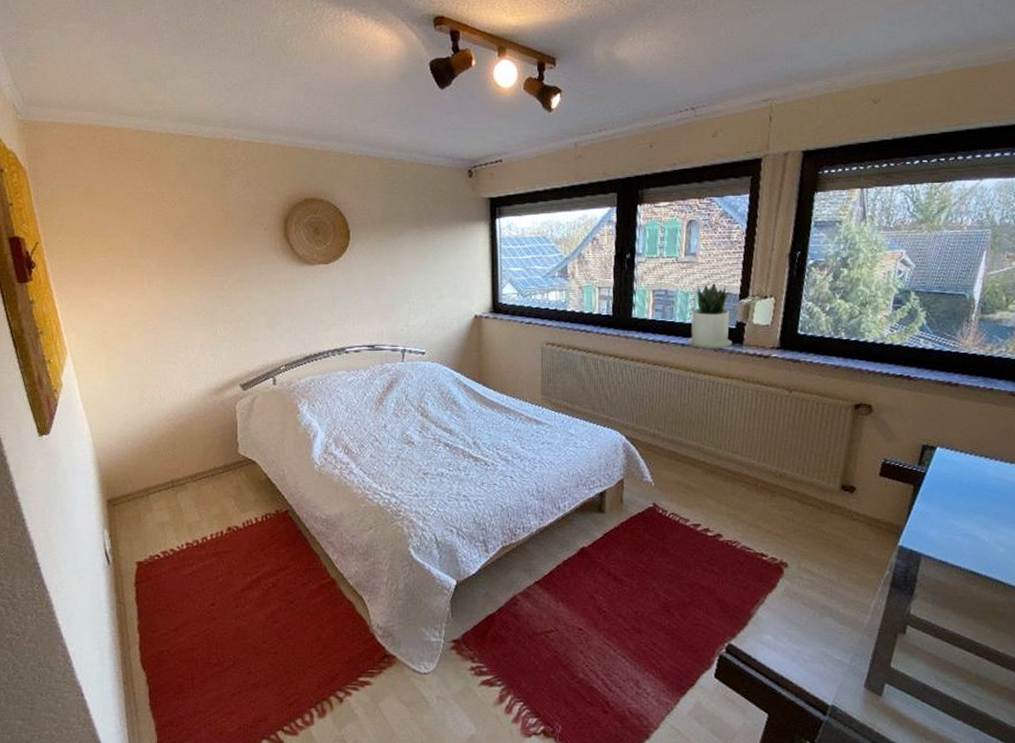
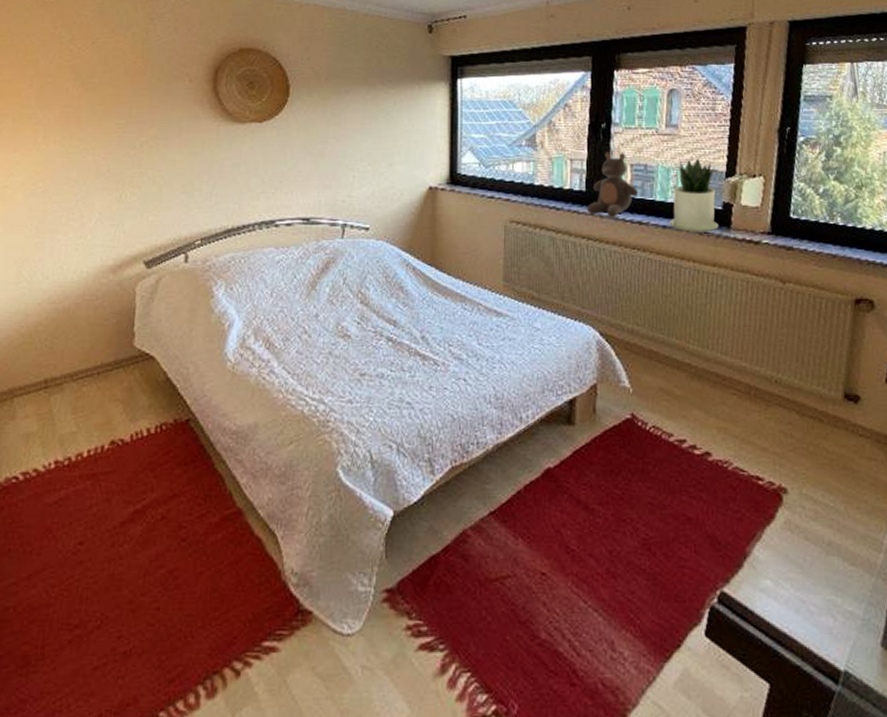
teddy bear: none [613,279,660,339] -> present [586,152,639,218]

